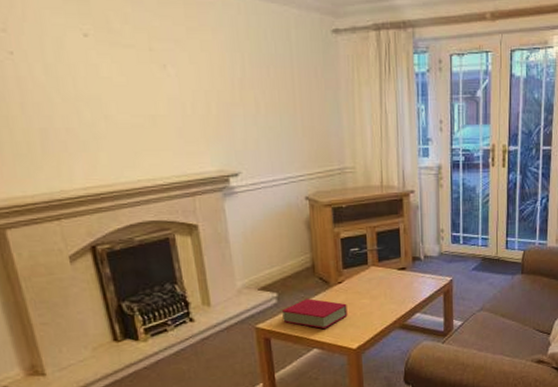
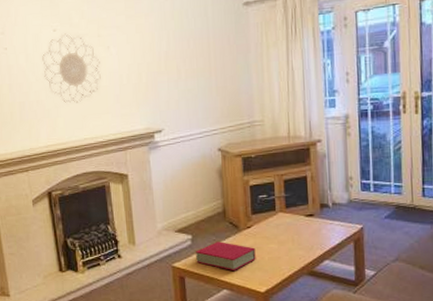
decorative wall piece: none [69,41,157,135] -> present [42,33,101,103]

